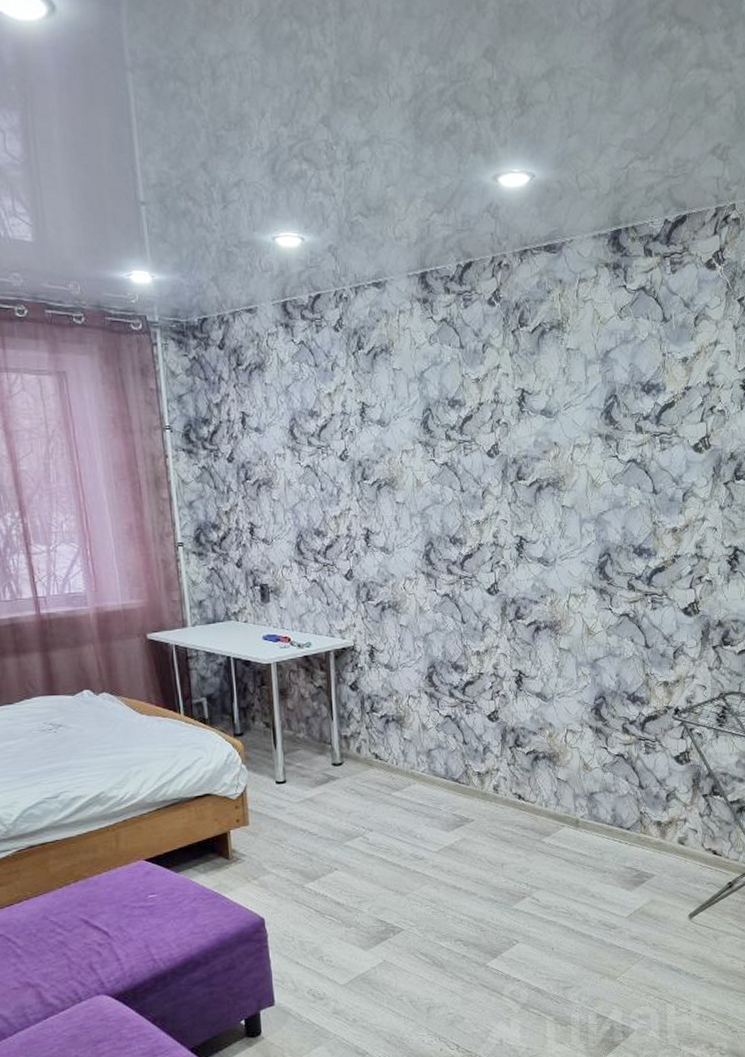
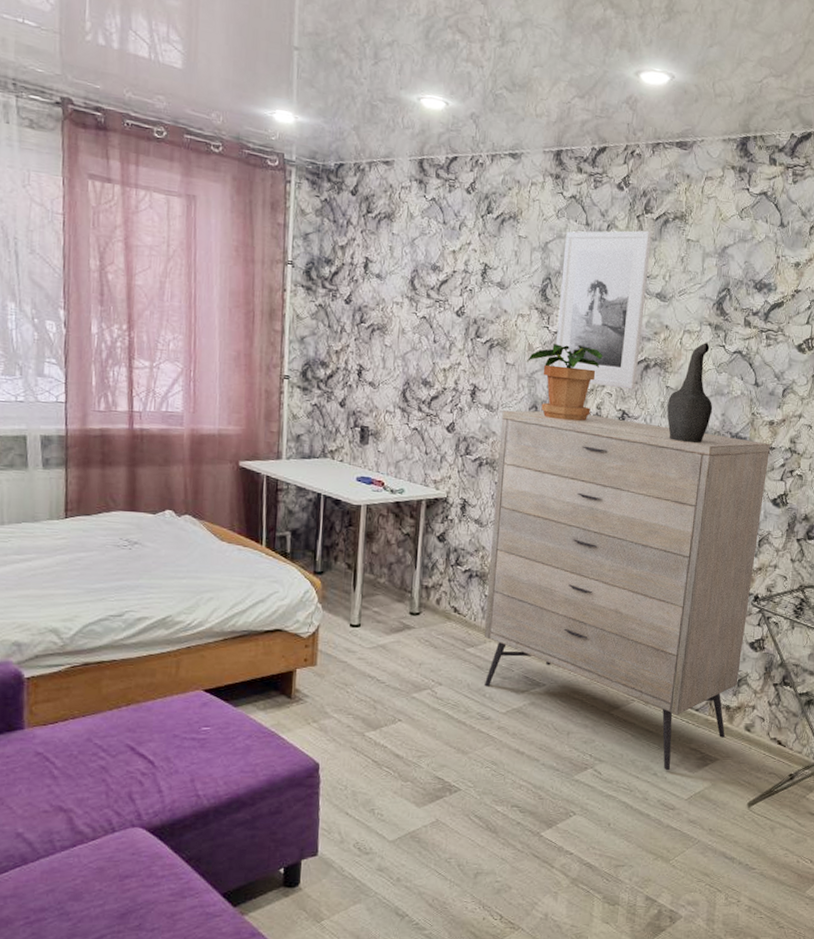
dresser: none [398,544,675,892] -> present [483,410,770,771]
potted plant: none [416,475,494,554] -> present [526,344,603,422]
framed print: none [441,345,531,514] -> present [554,230,652,390]
decorative vase: none [565,455,612,560] -> present [667,343,713,443]

